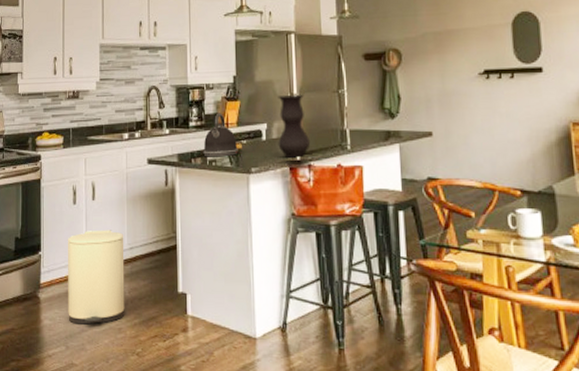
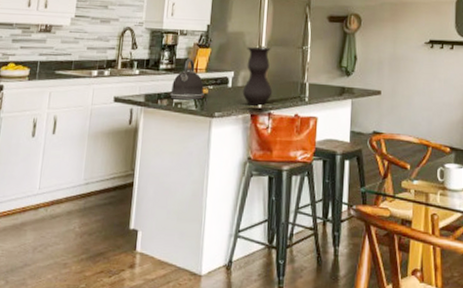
pedal bin: present [67,230,125,325] -> none [12,164,81,259]

